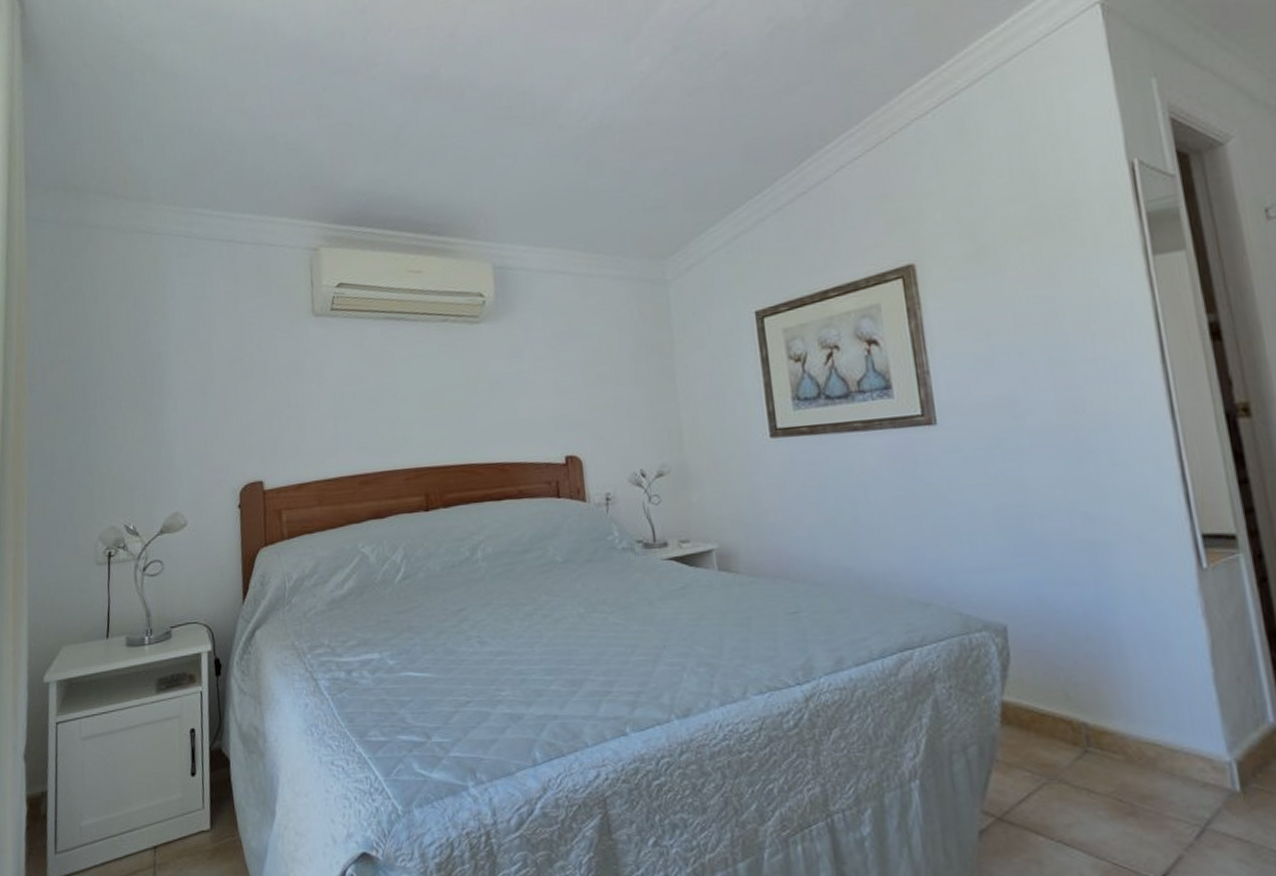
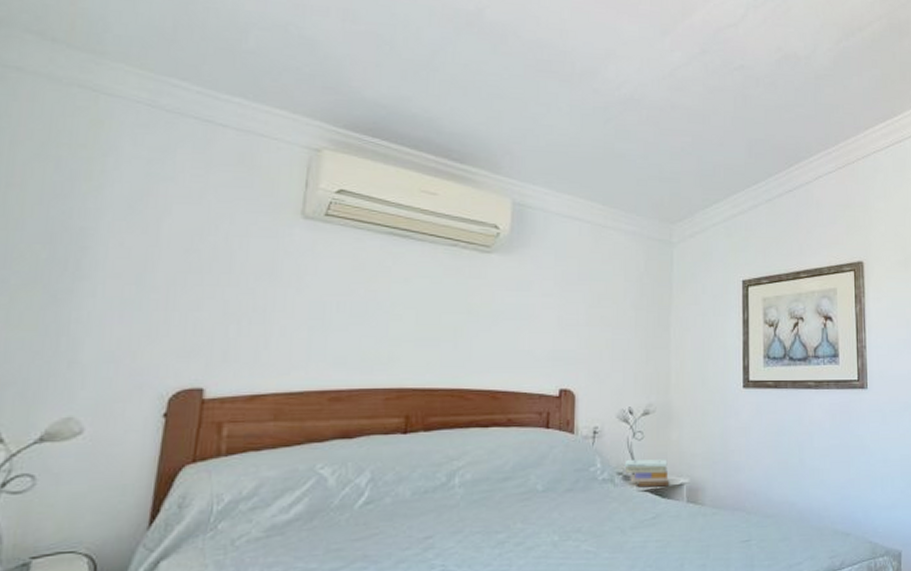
books: none [643,524,697,556] -> present [624,459,670,488]

